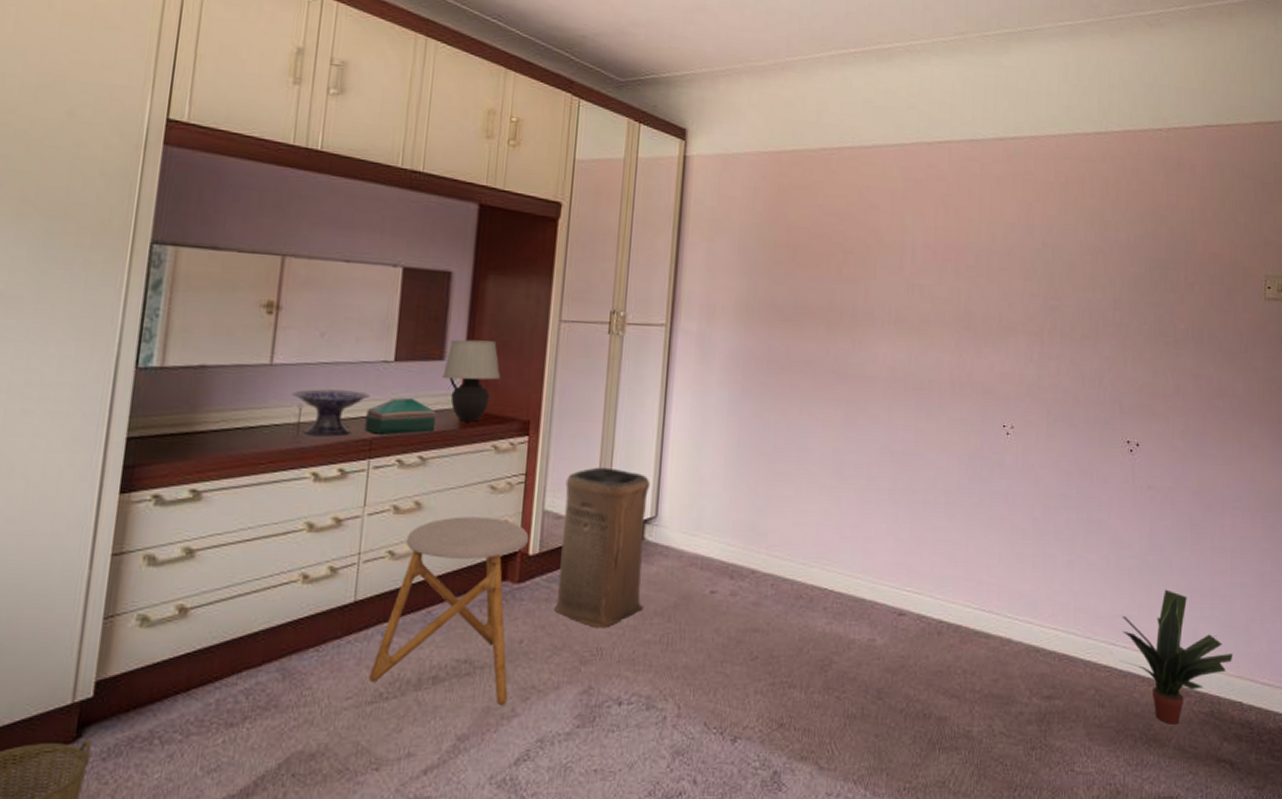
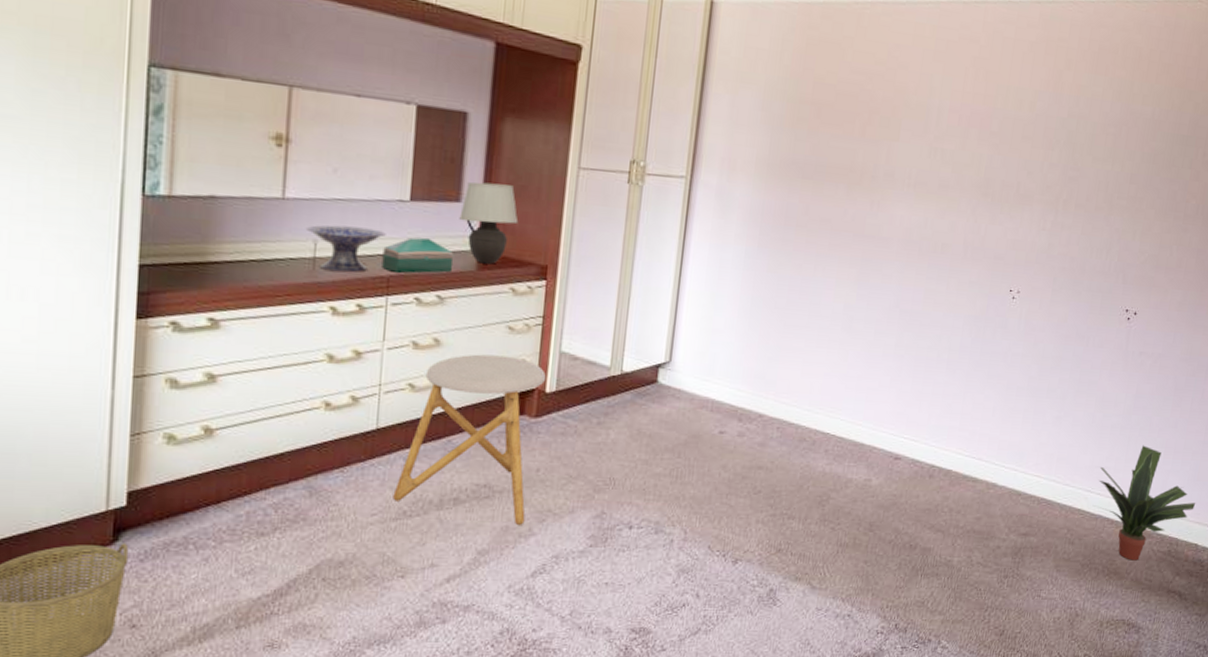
laundry basket: present [553,467,651,627] -> none [569,313,666,460]

